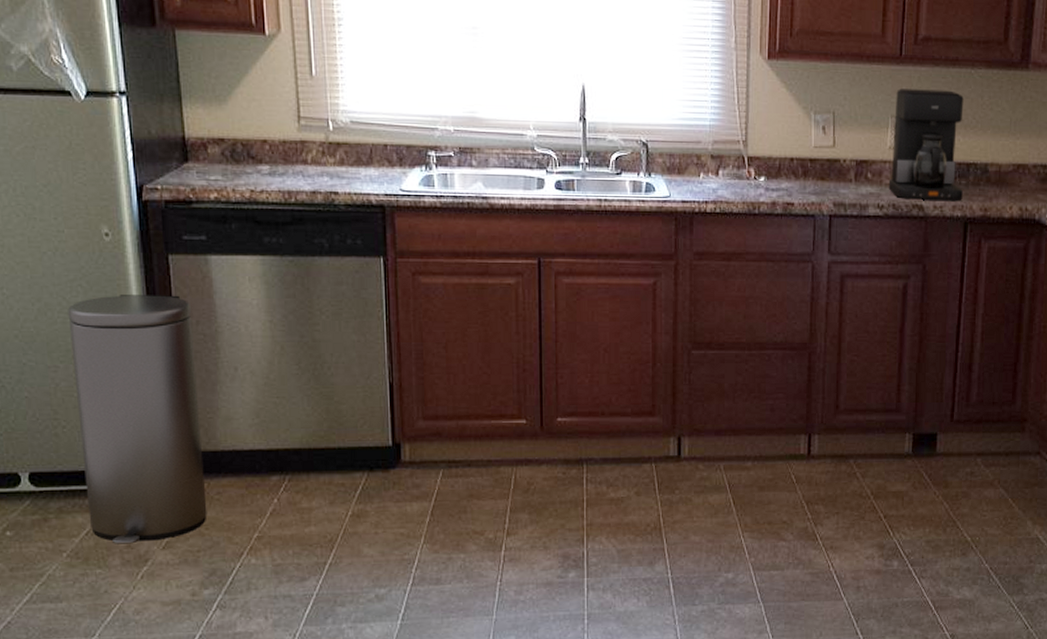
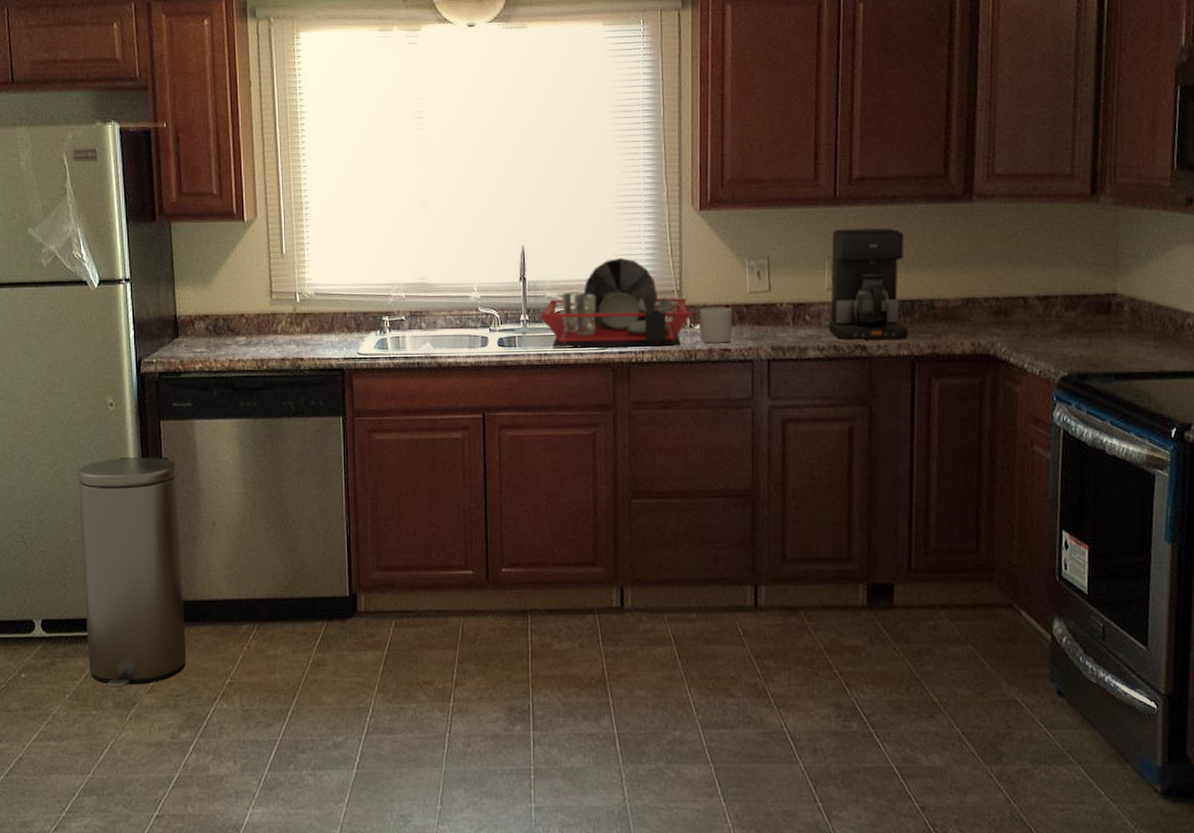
dish rack: none [602,104,757,199] -> present [541,258,692,349]
mug: none [764,160,797,197] -> present [700,307,733,344]

